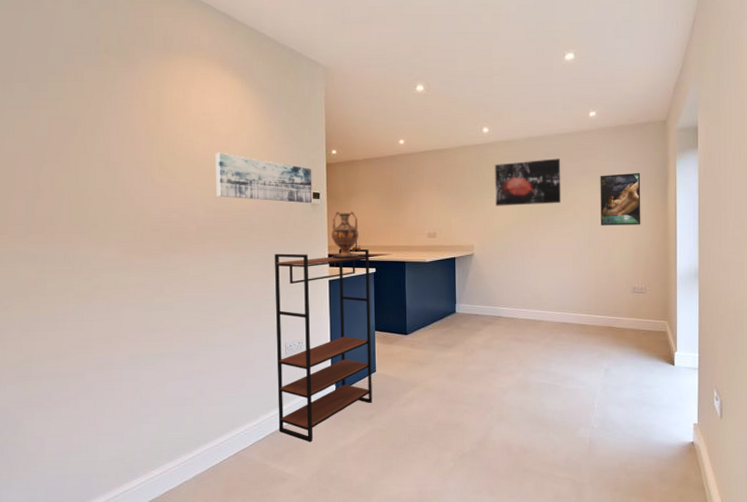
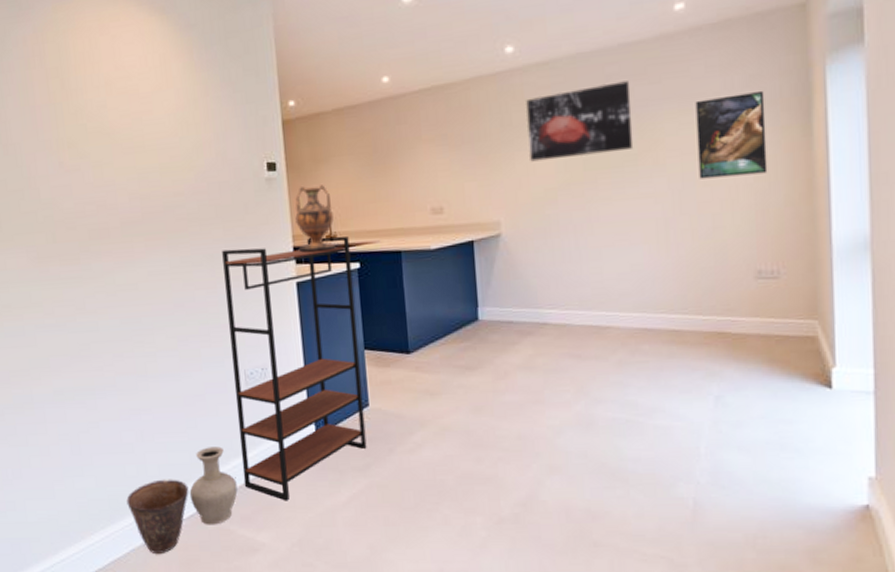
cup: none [184,425,235,484] -> present [126,479,189,553]
wall art: present [215,152,313,204] -> none [135,118,268,179]
vase: none [235,401,273,461] -> present [189,446,238,525]

